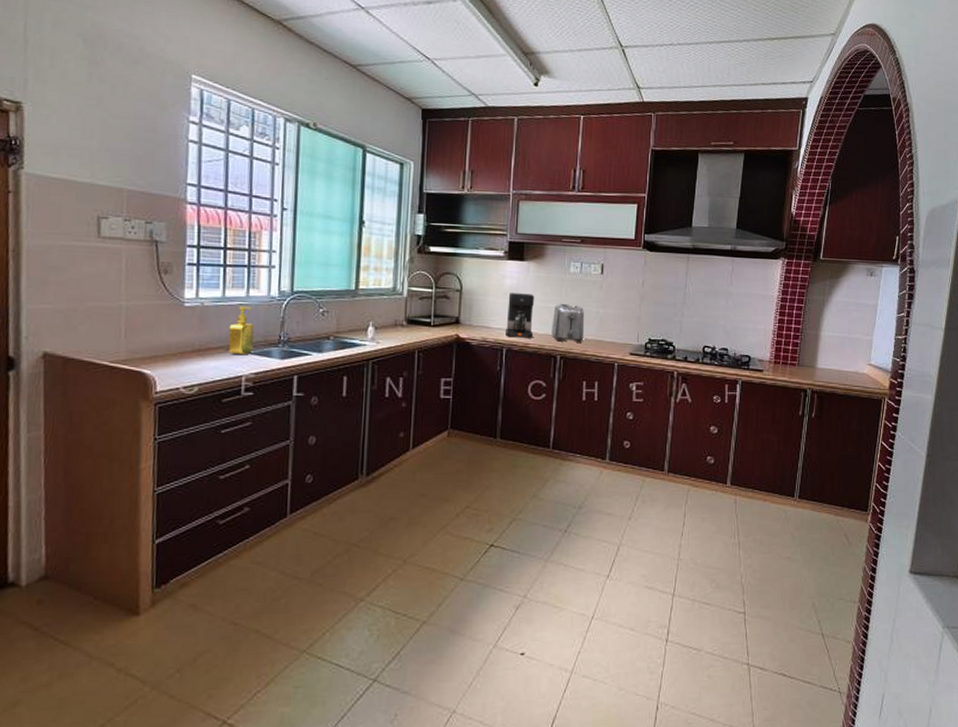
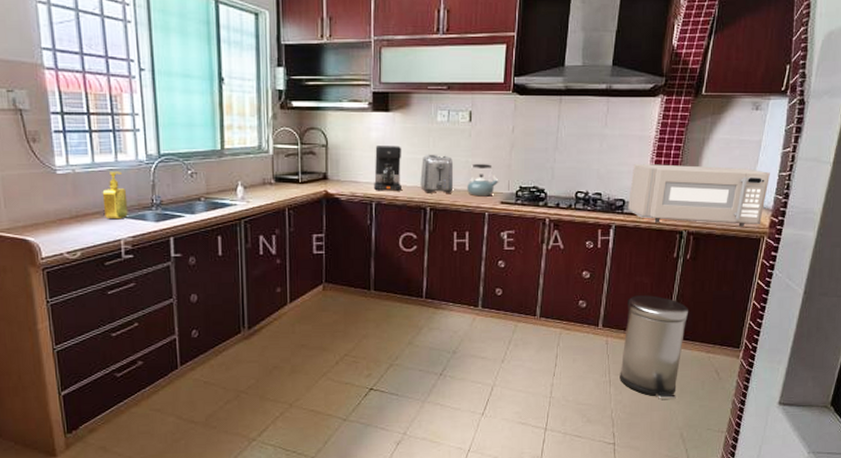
kettle: none [597,314,629,347] -> present [467,163,499,197]
pedal bin: none [749,453,816,566] -> present [620,295,689,400]
microwave: none [754,321,887,387] -> present [628,163,770,227]

